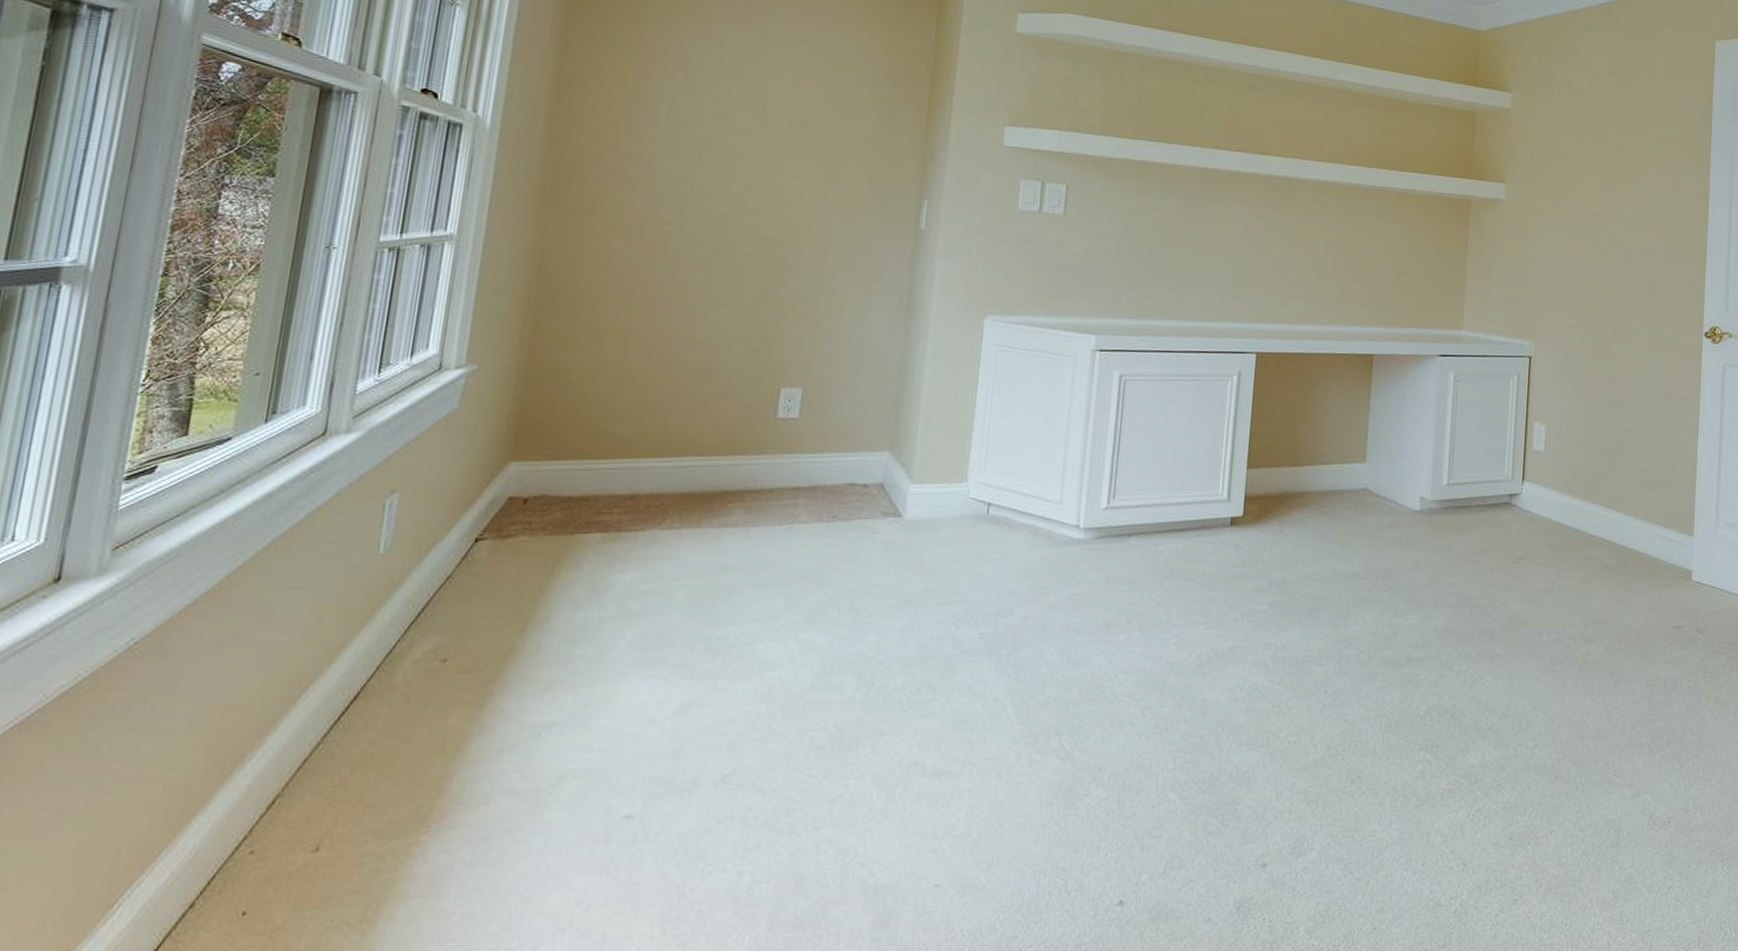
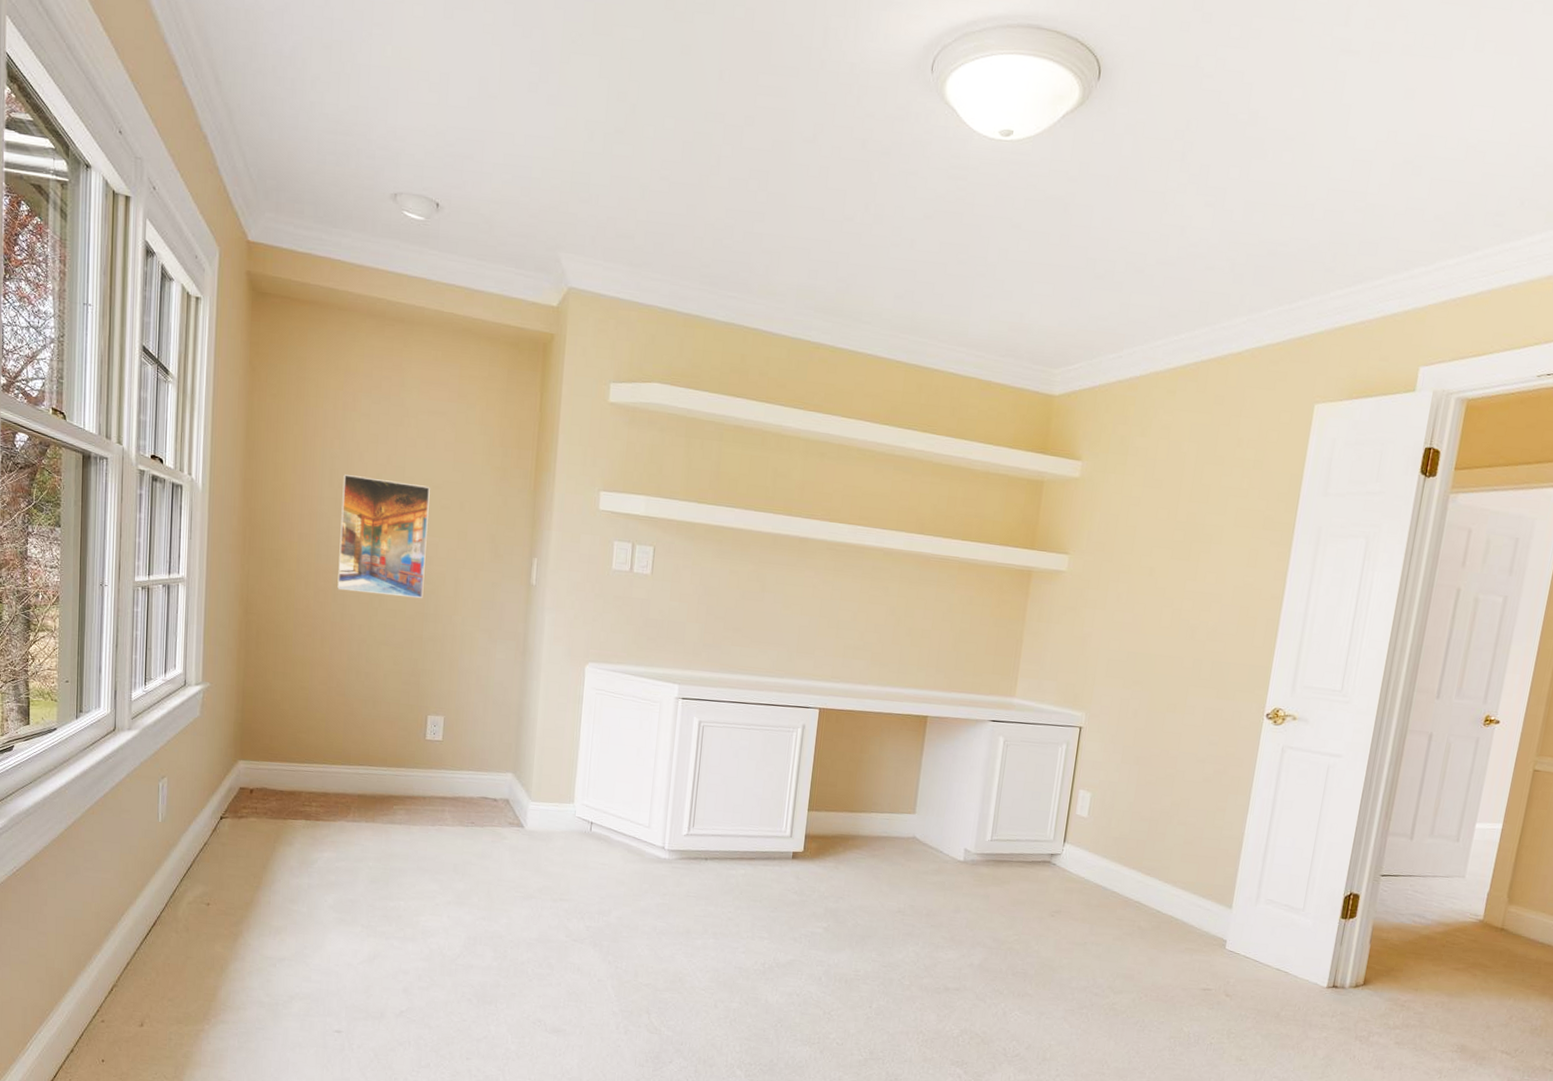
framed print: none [668,110,797,251] -> present [337,474,430,599]

